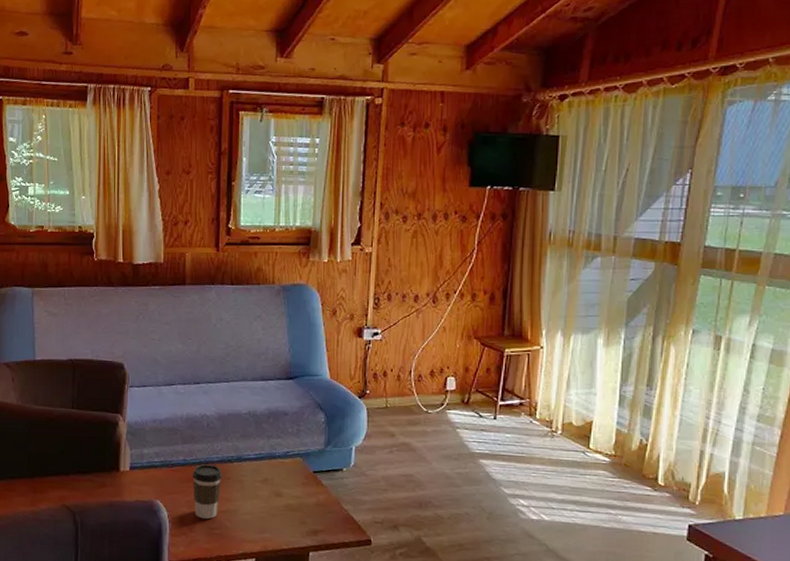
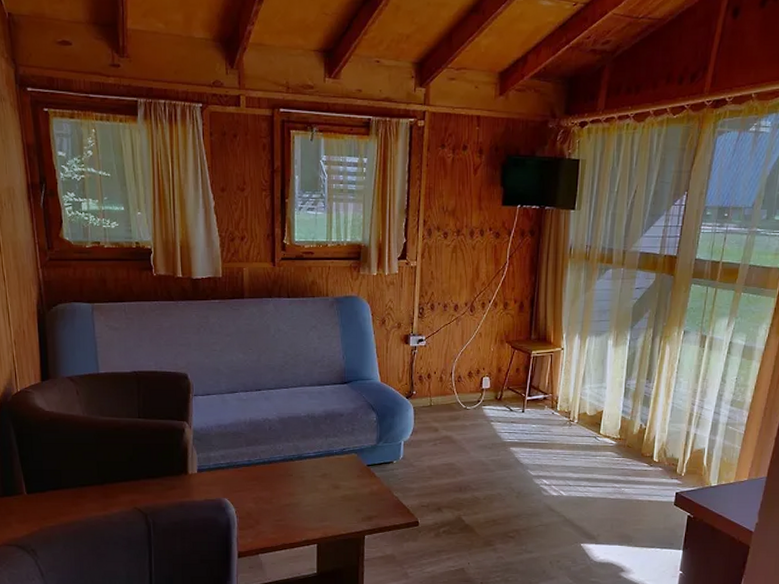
coffee cup: present [193,464,222,520] -> none [257,464,285,513]

